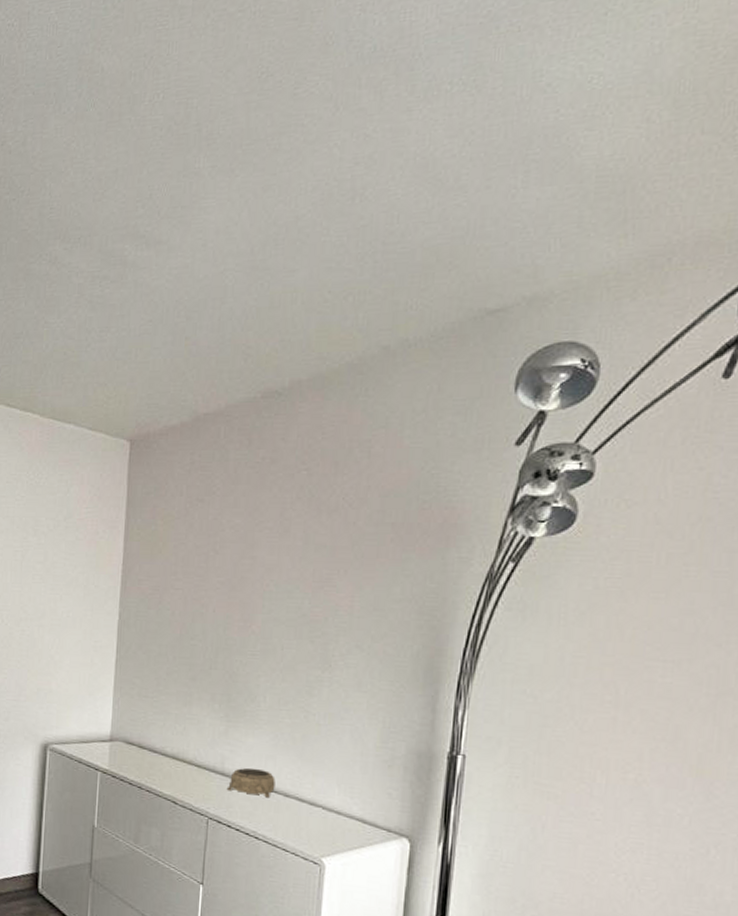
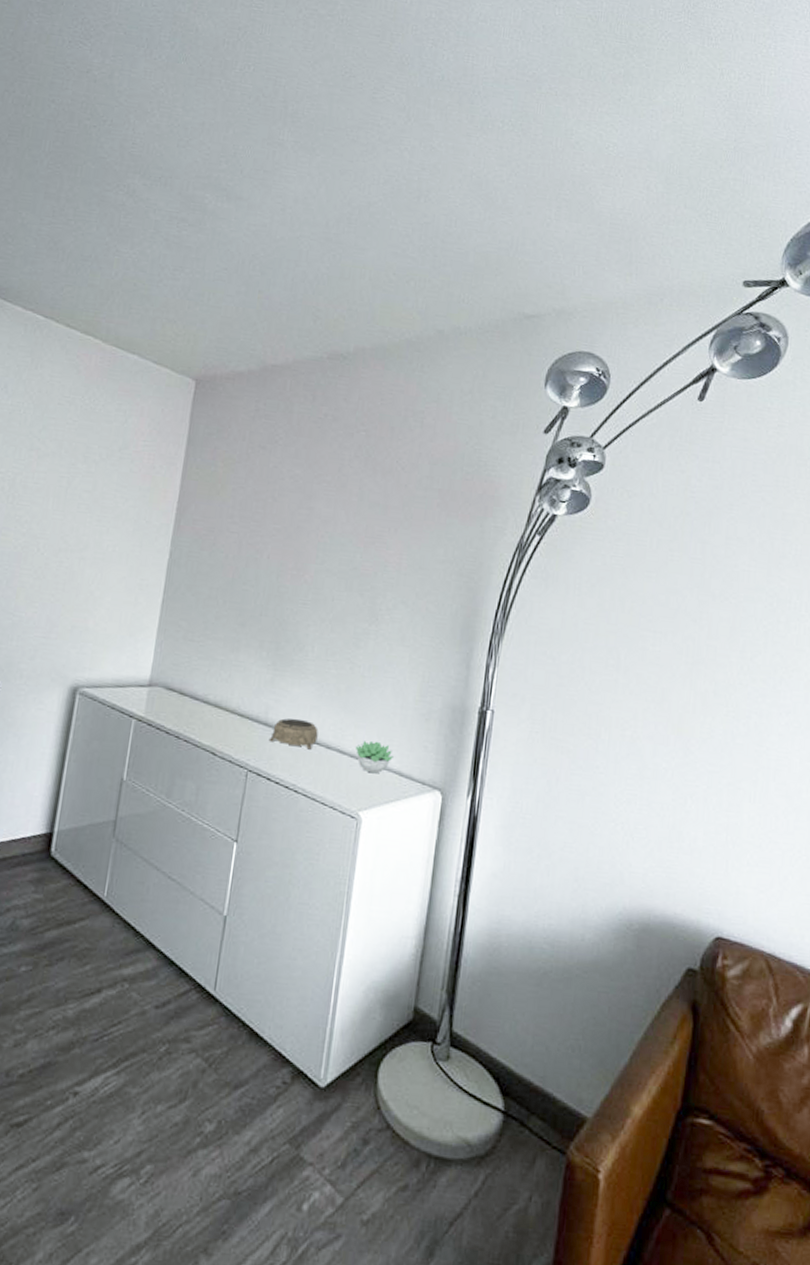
succulent plant: none [315,788,355,821] -> present [356,741,393,774]

